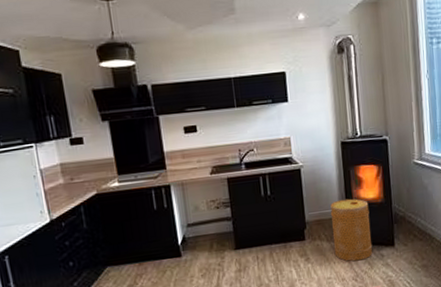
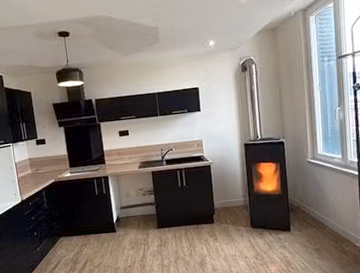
basket: present [330,198,373,262] -> none [235,190,271,243]

